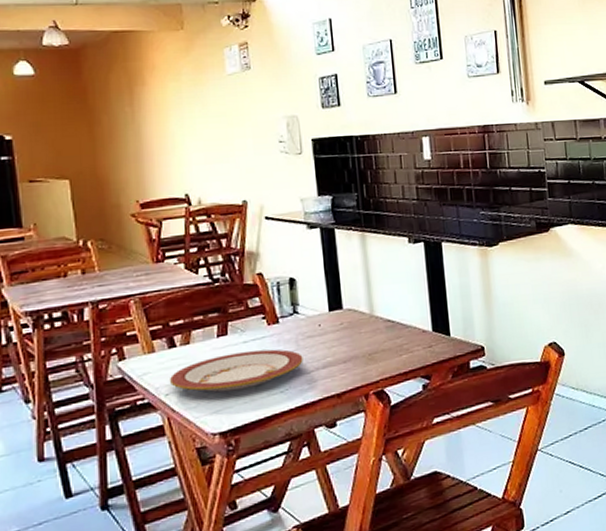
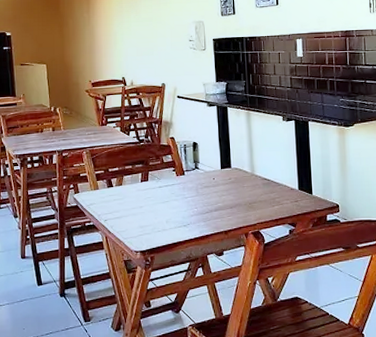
plate: present [170,349,303,392] -> none [108,194,201,222]

